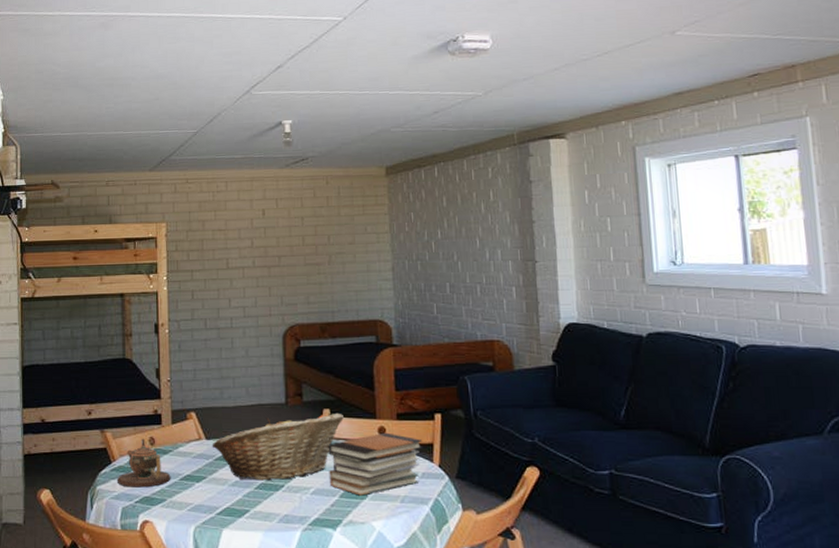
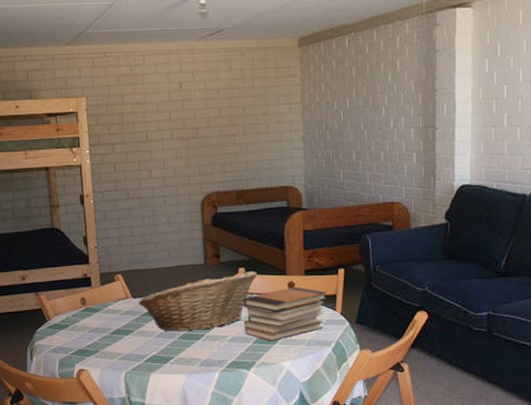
teapot: present [118,438,171,488] -> none [53,299,102,342]

